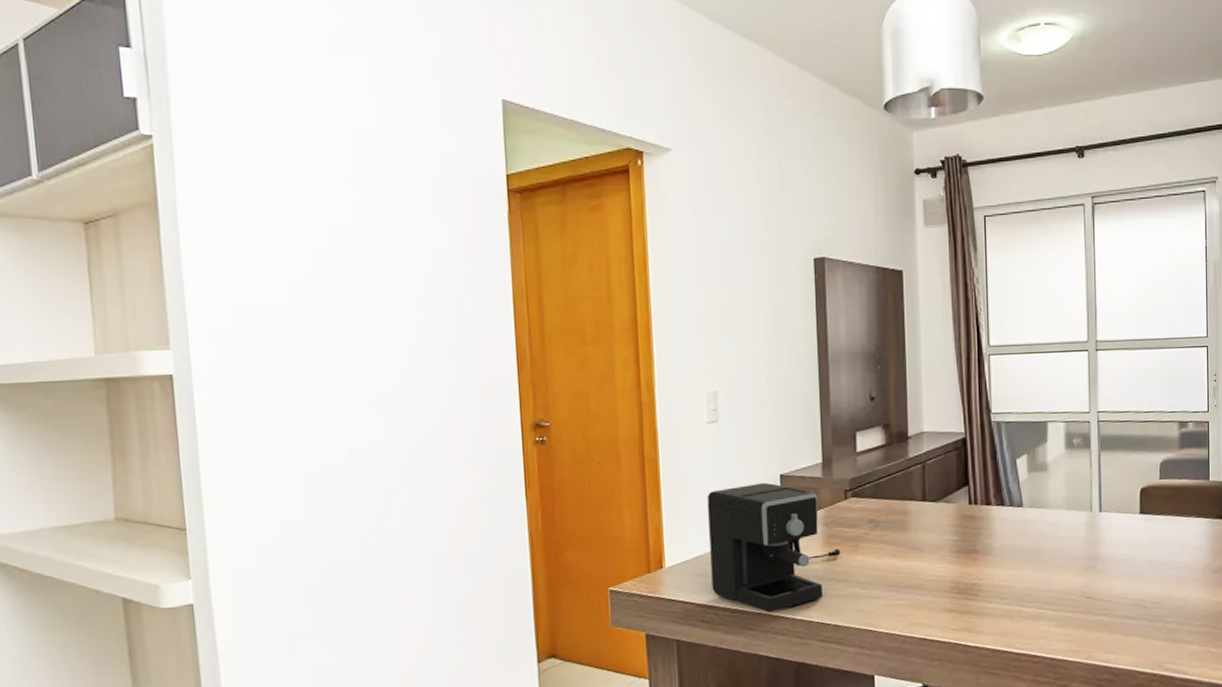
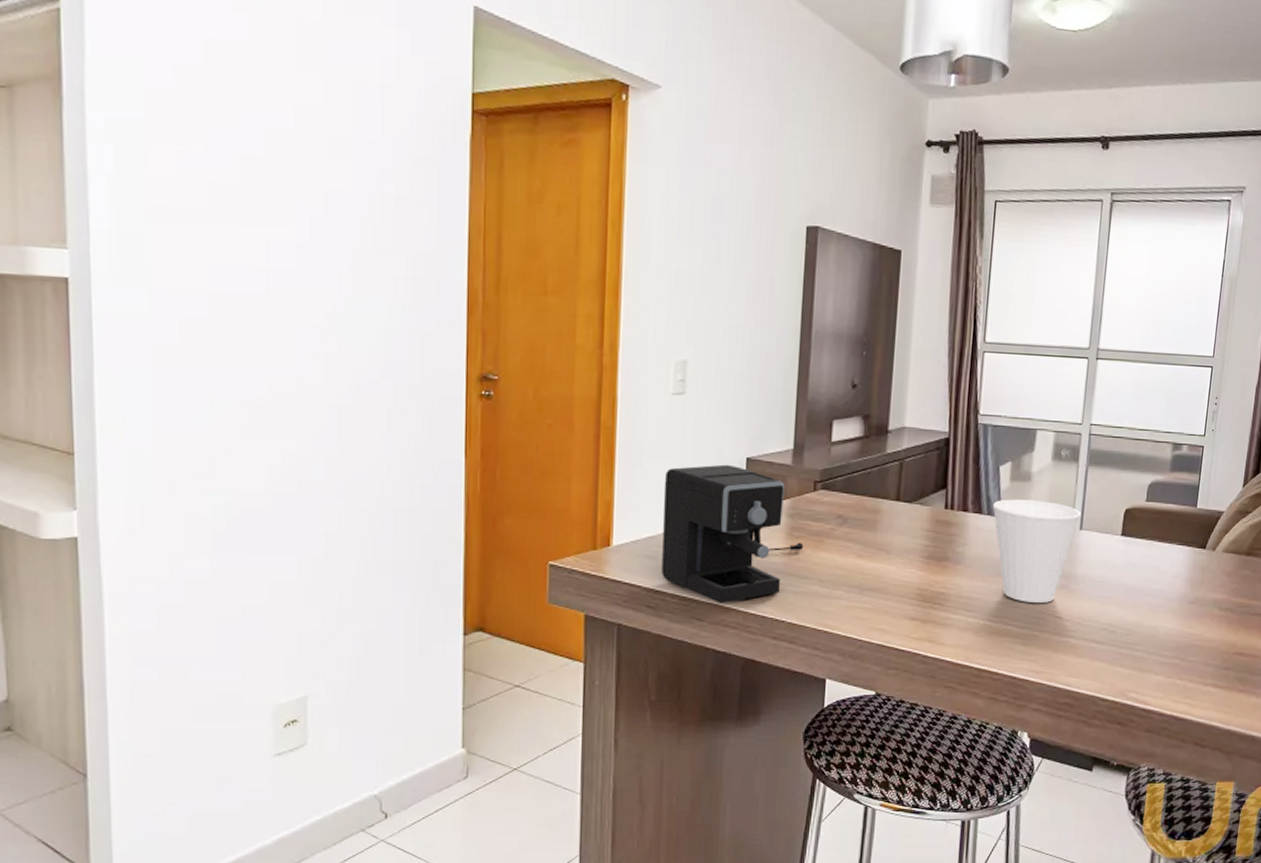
cup: none [1013,487,1099,586] -> present [992,499,1081,603]

